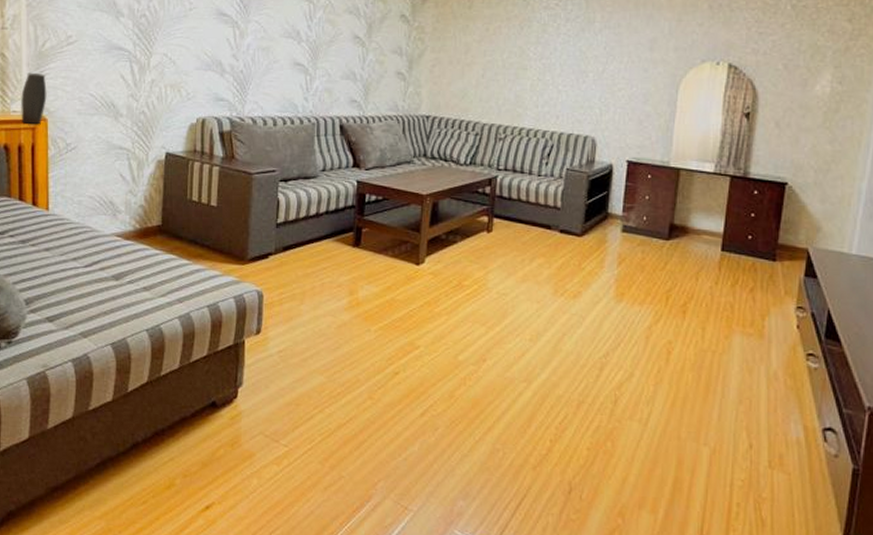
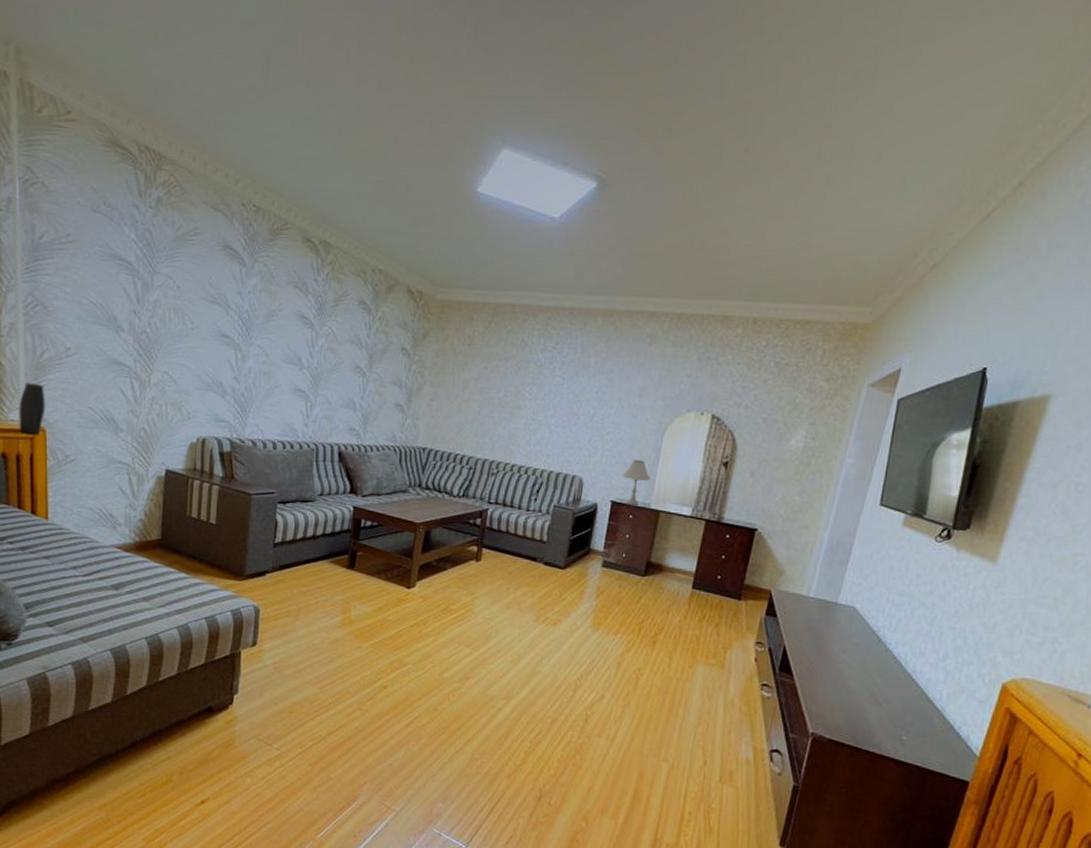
table lamp: none [637,116,667,165] -> present [622,459,650,506]

